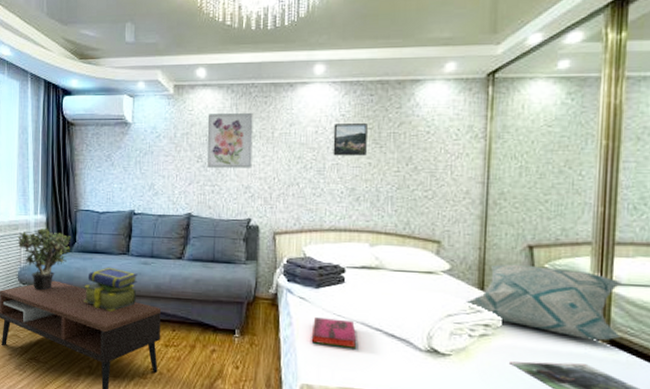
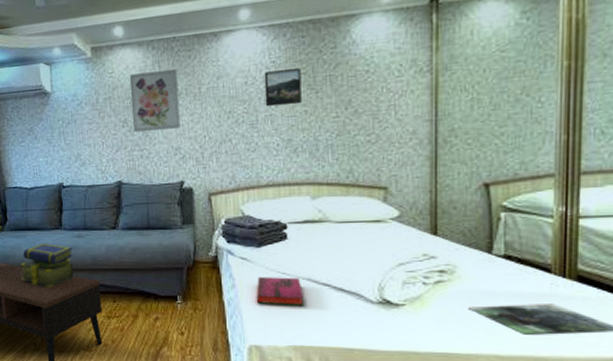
decorative pillow: present [464,263,622,341] -> none [416,204,591,278]

